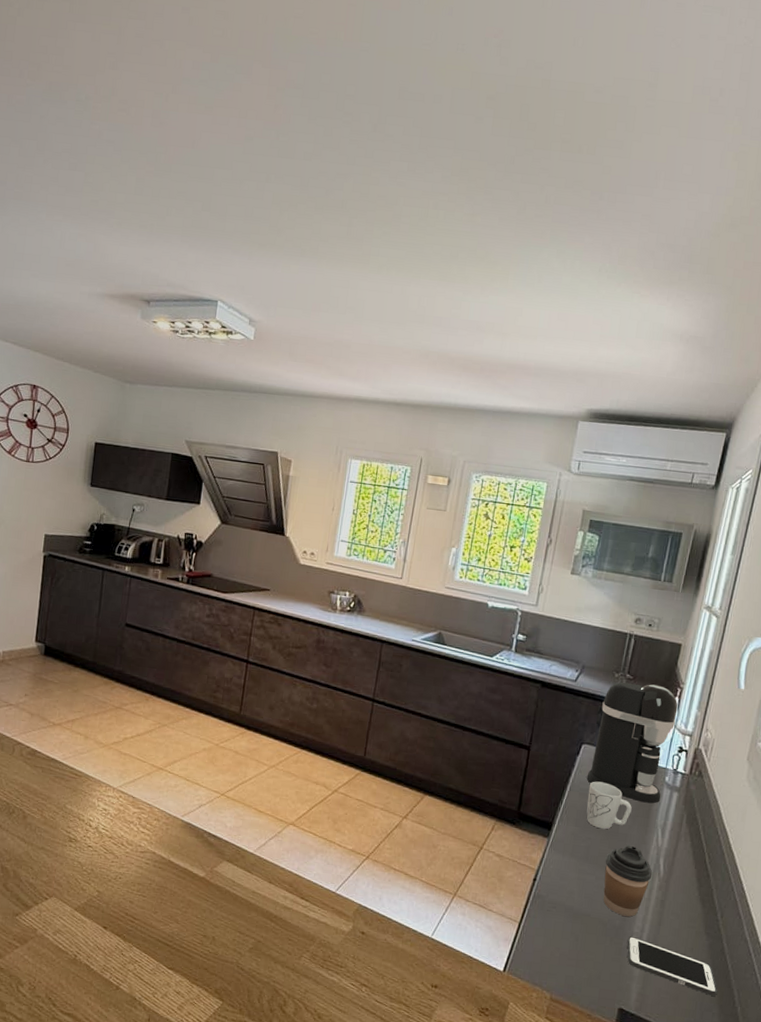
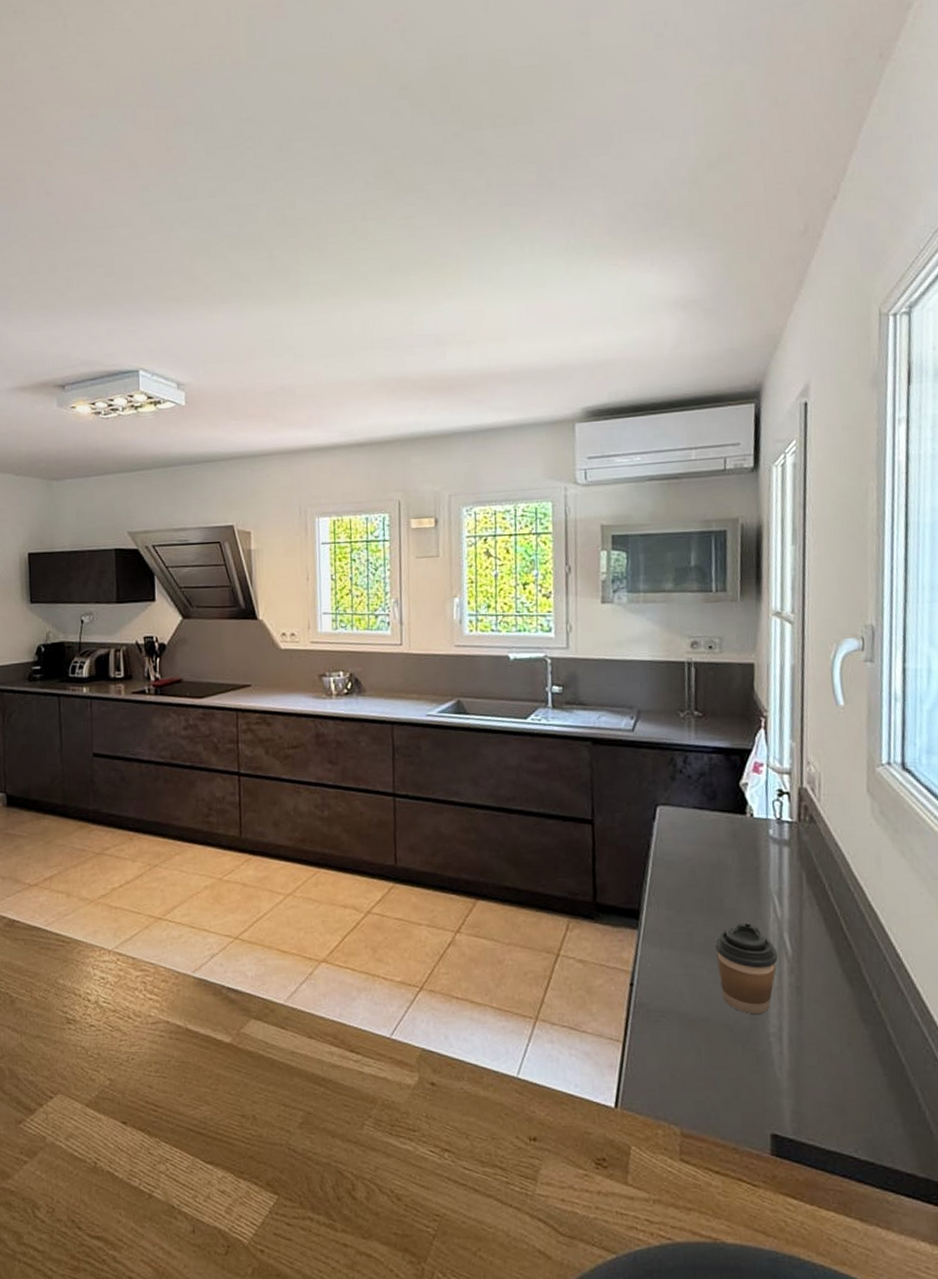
coffee maker: present [586,682,678,804] -> none [670,718,769,866]
mug: present [586,781,632,830] -> none [675,849,735,908]
cell phone: present [627,936,718,996] -> none [764,1039,895,1101]

